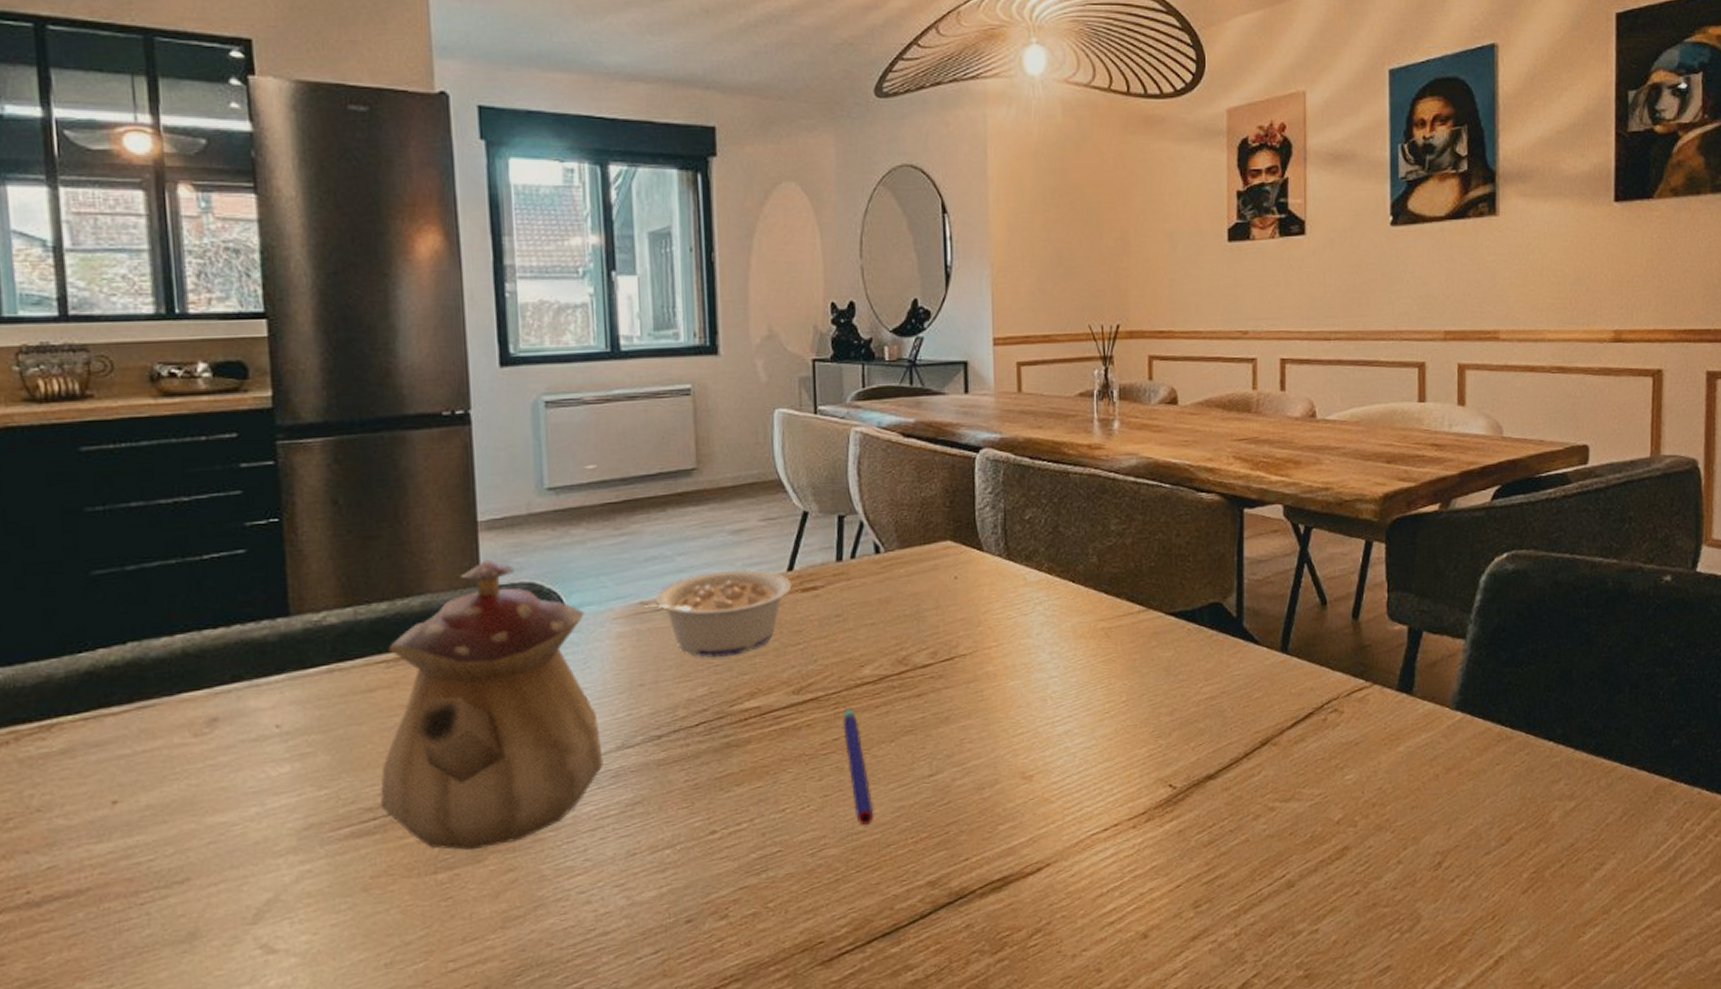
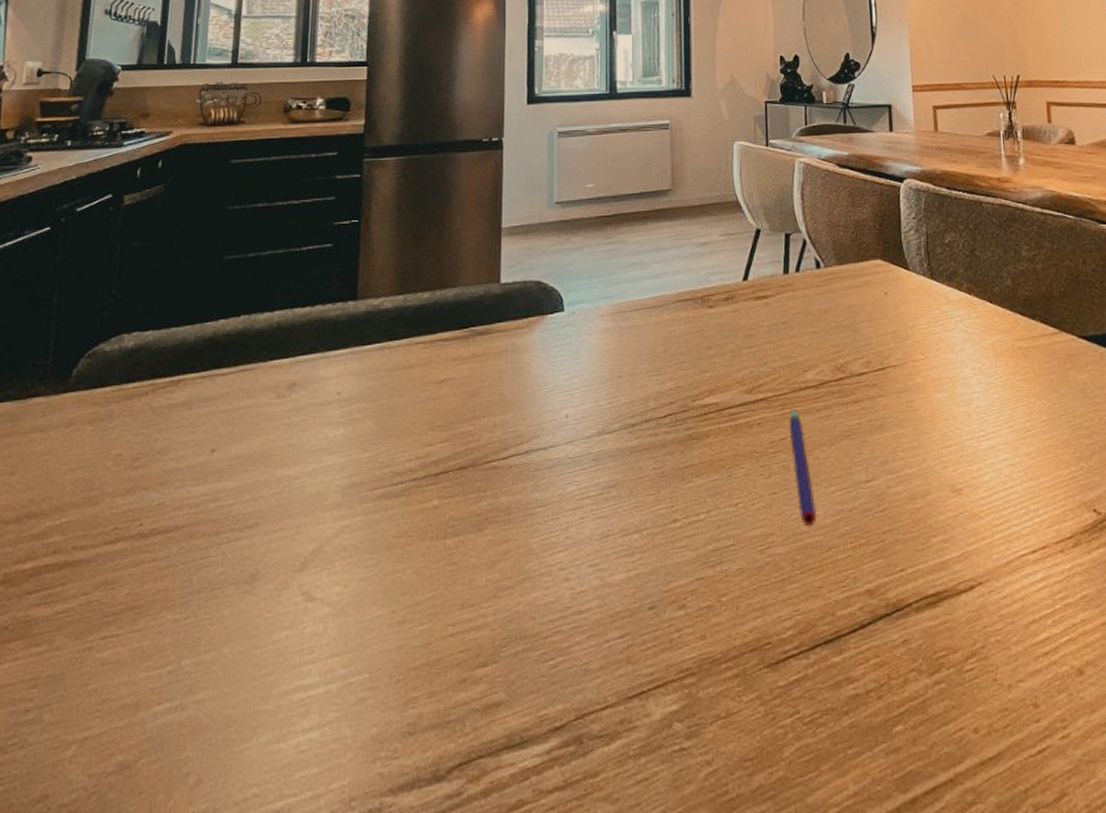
teapot: present [380,559,604,851] -> none [407,260,586,519]
legume: present [635,569,792,658] -> none [619,277,746,355]

